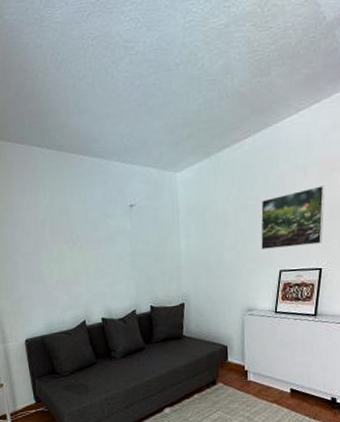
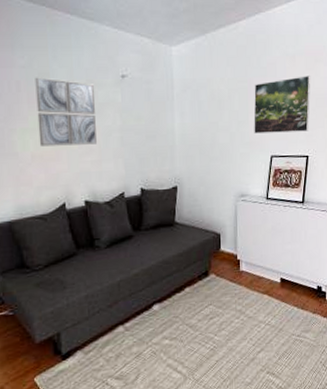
wall art: none [56,213,110,273] -> present [35,77,97,146]

